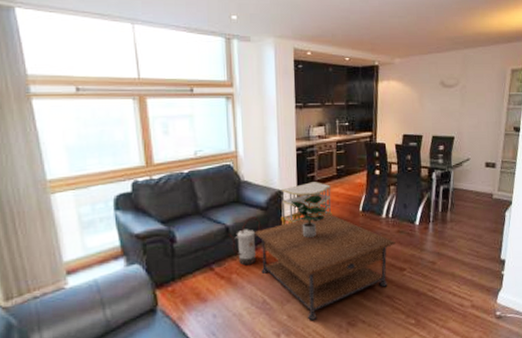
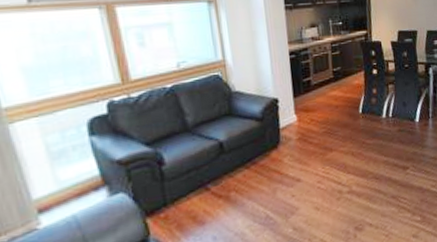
watering can: present [228,216,261,266] -> none [222,128,258,182]
coffee table: present [254,212,396,320] -> none [251,117,397,230]
shelving unit: present [280,182,332,226] -> none [276,86,332,135]
potted plant: present [290,194,327,239] -> none [287,99,326,147]

